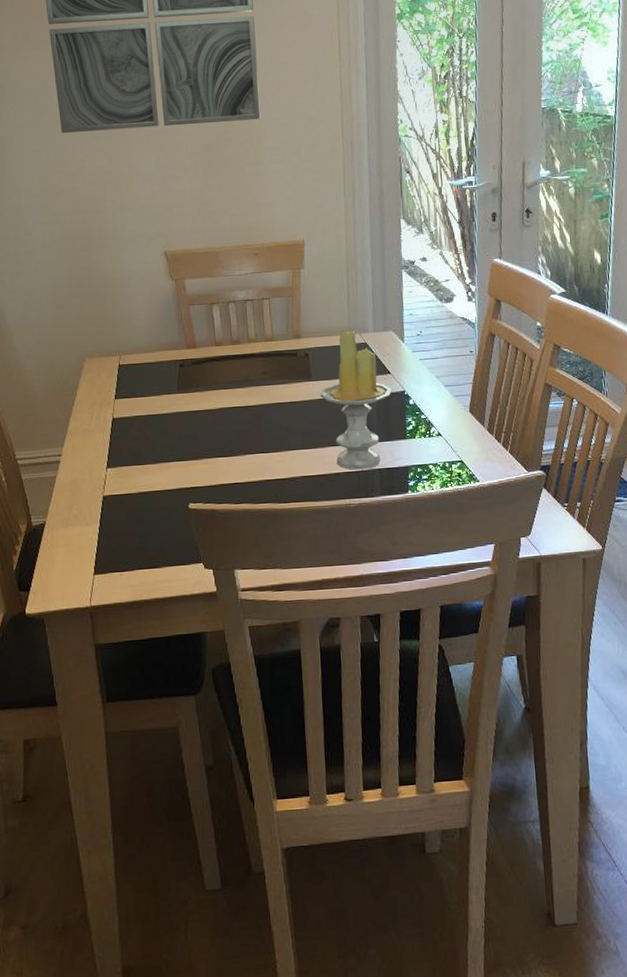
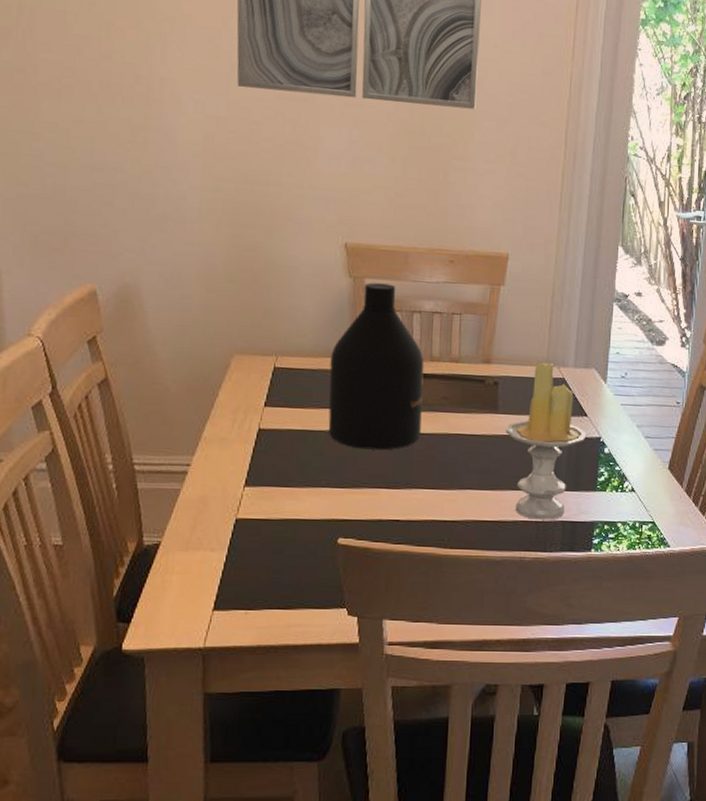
bottle: none [164,281,247,426] -> present [328,282,424,450]

